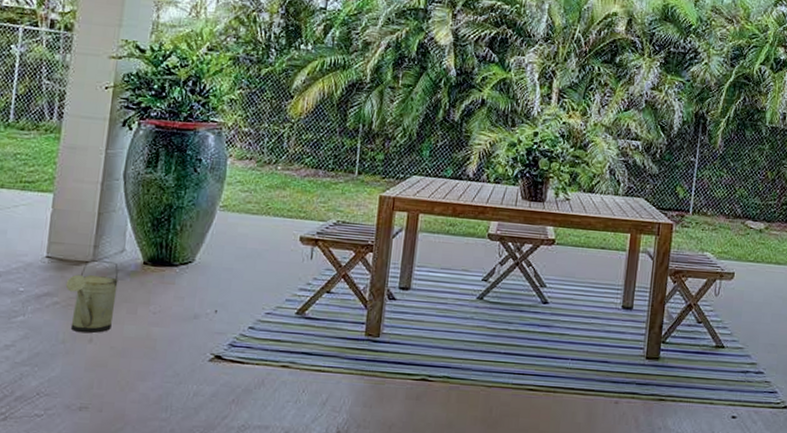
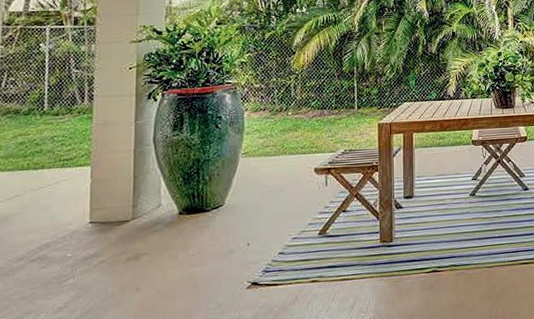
watering can: present [65,260,118,334] -> none [110,217,158,285]

